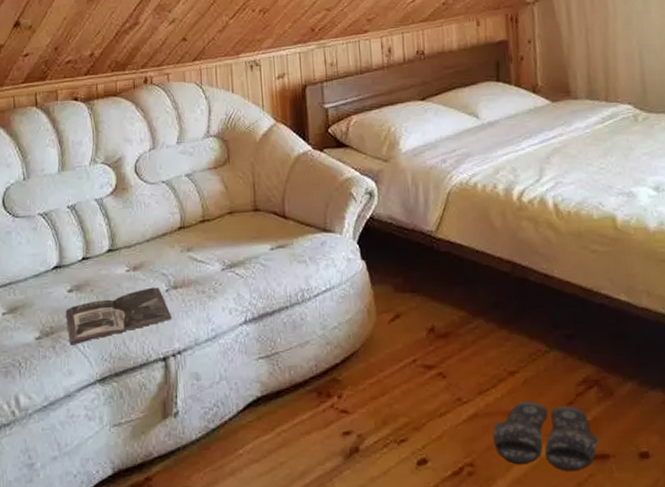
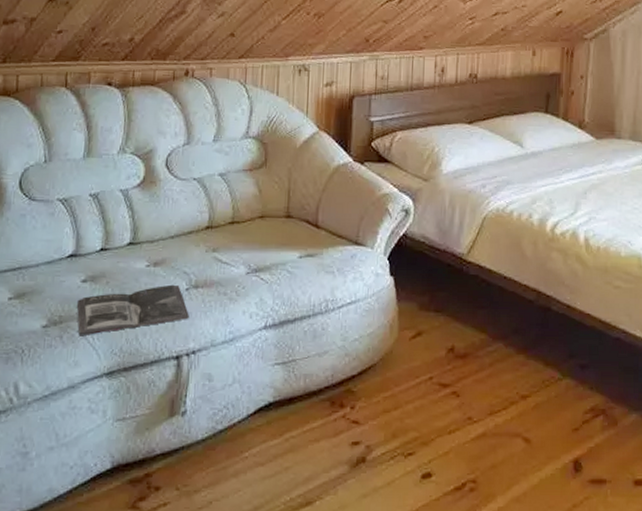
slippers: present [492,401,600,472] -> none [498,425,599,494]

